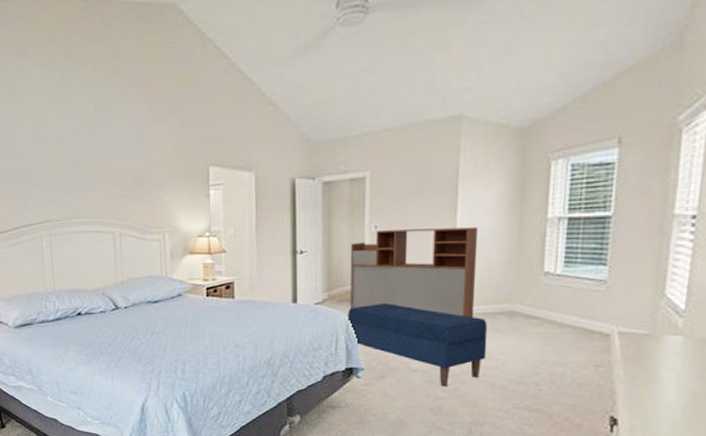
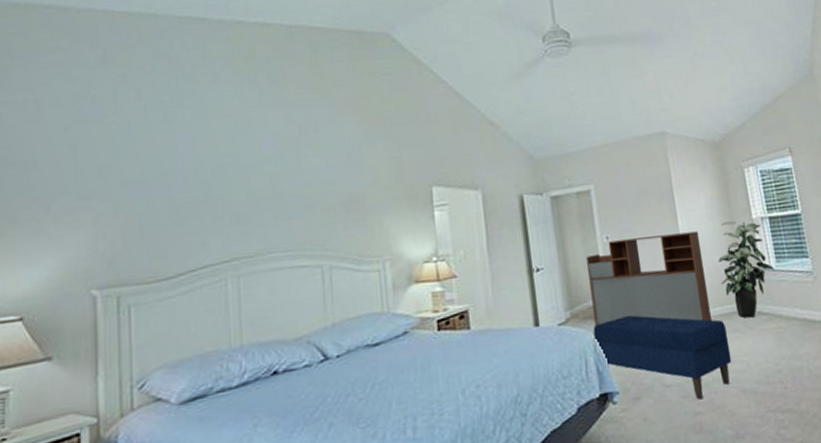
indoor plant: none [492,219,560,320] -> present [718,221,775,318]

